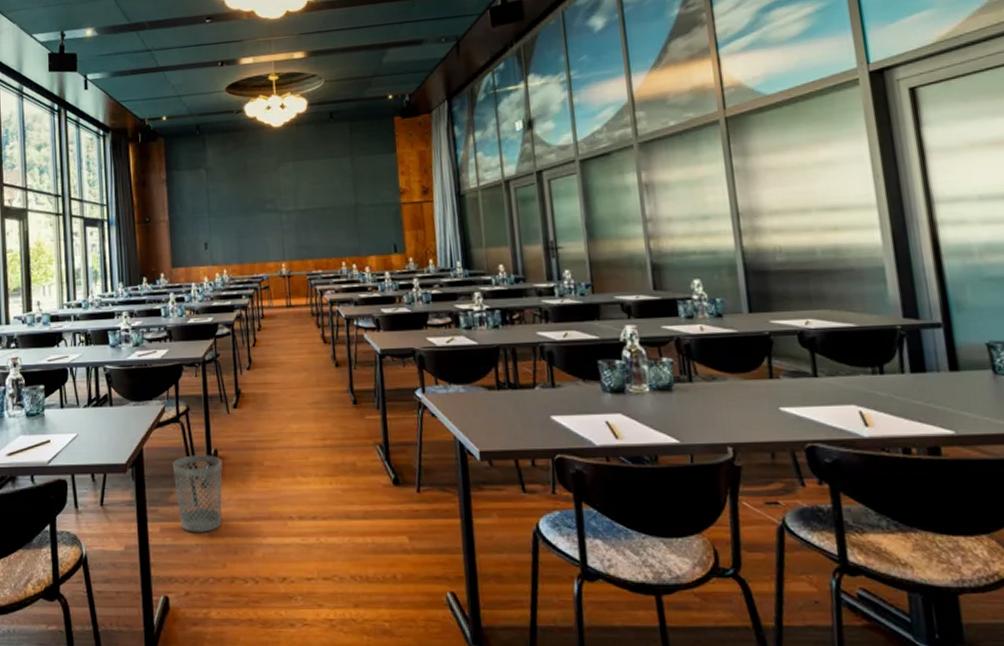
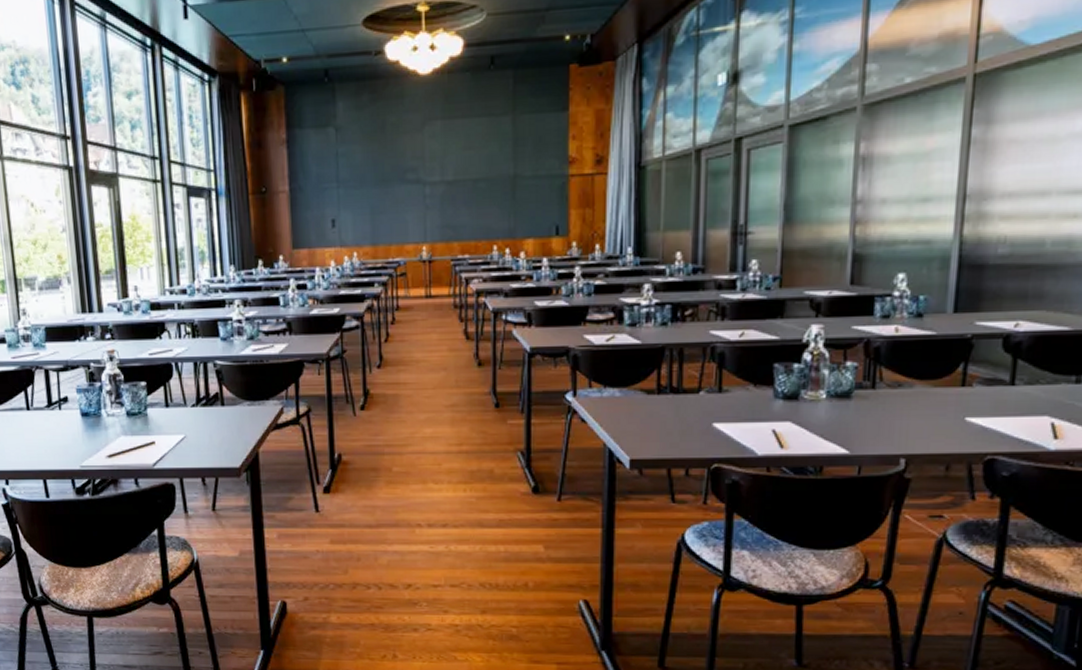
wastebasket: present [173,455,223,532] -> none [292,459,347,539]

